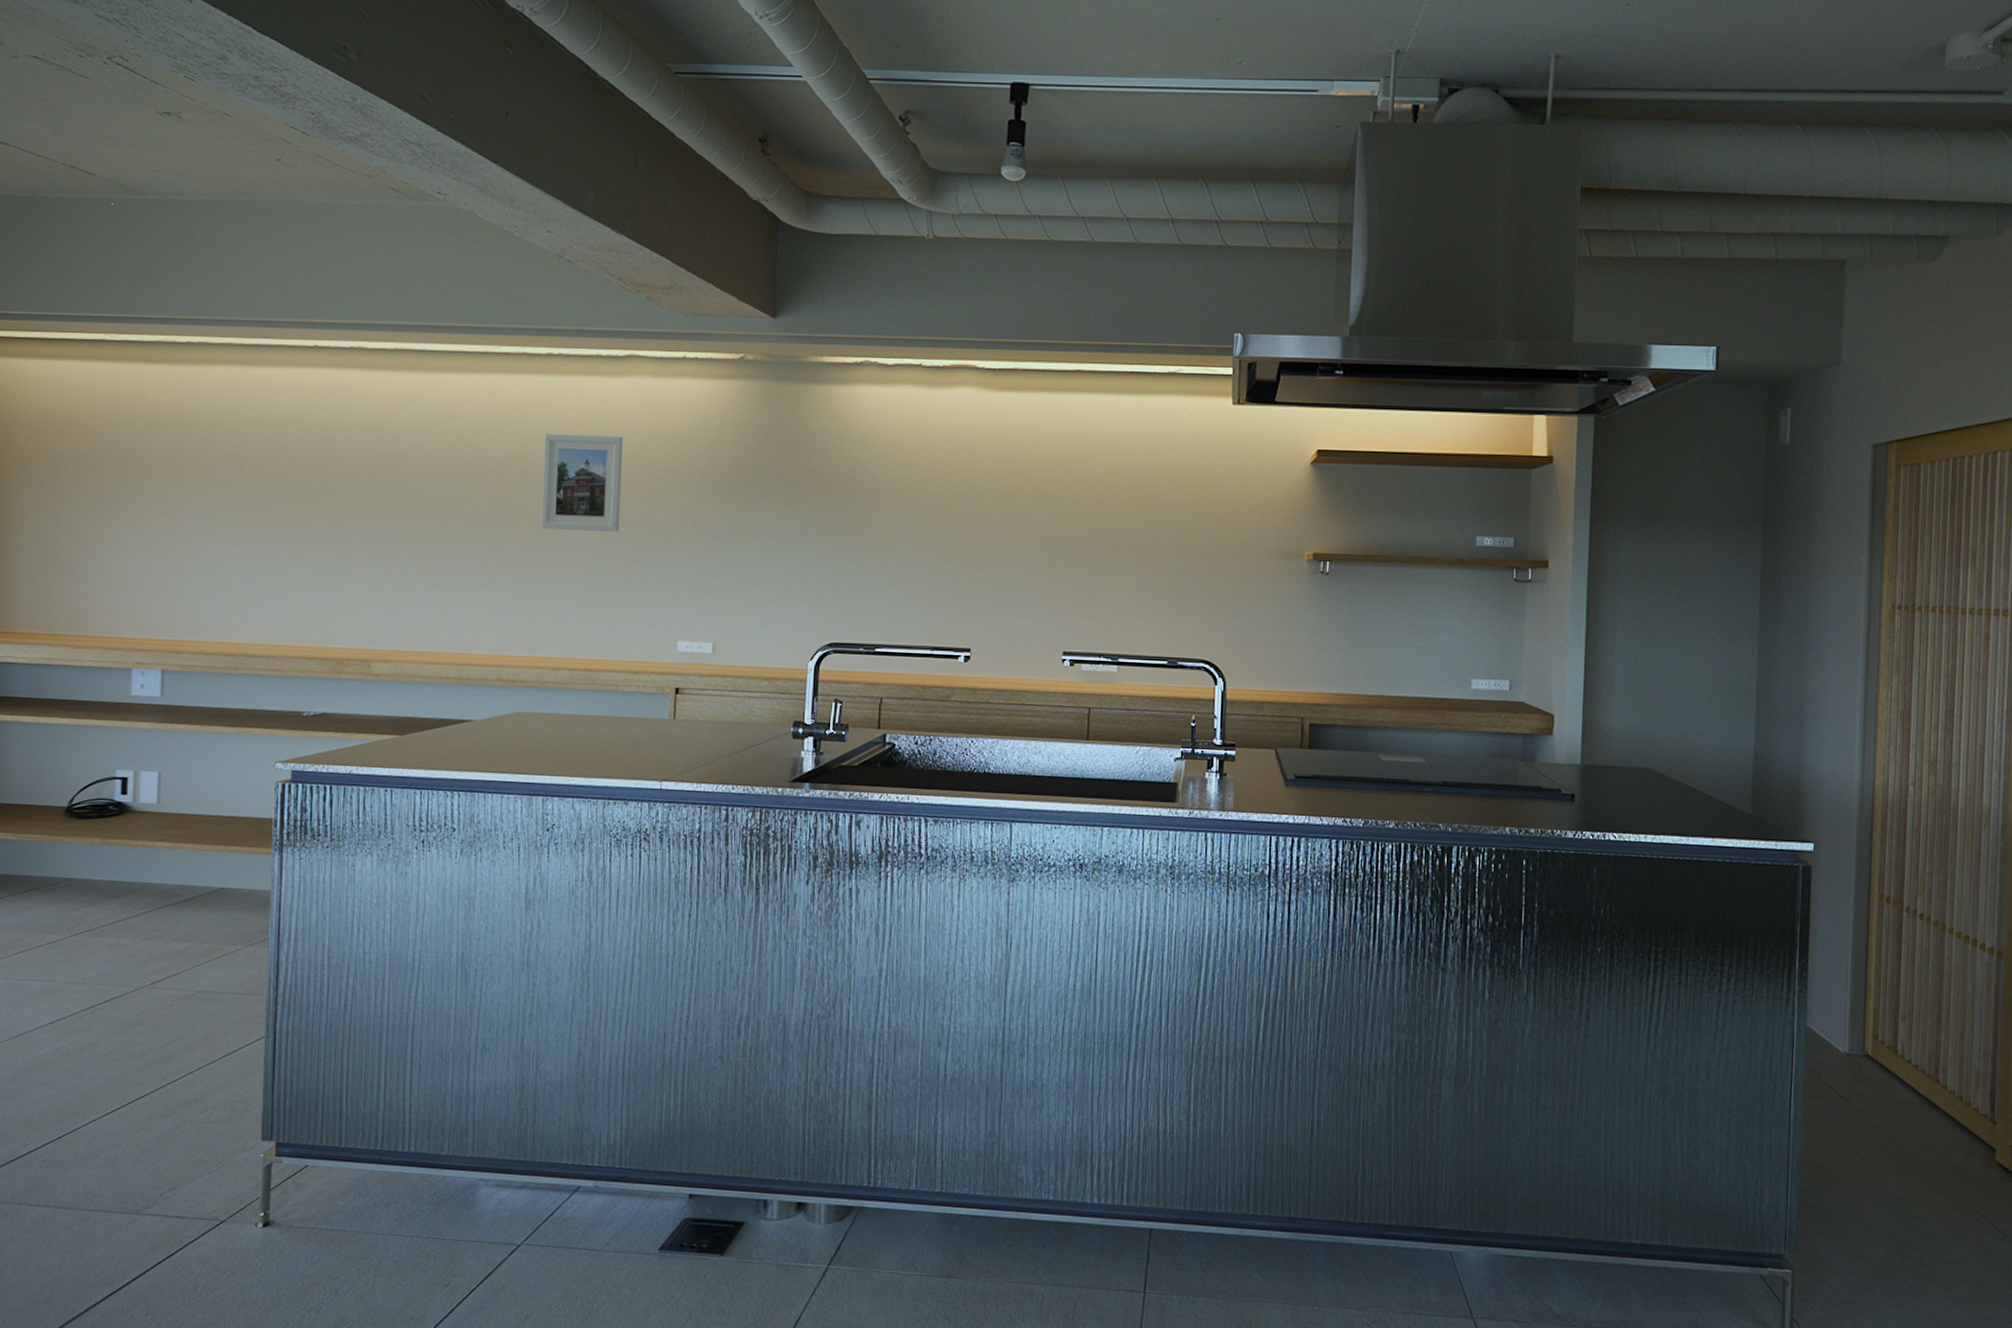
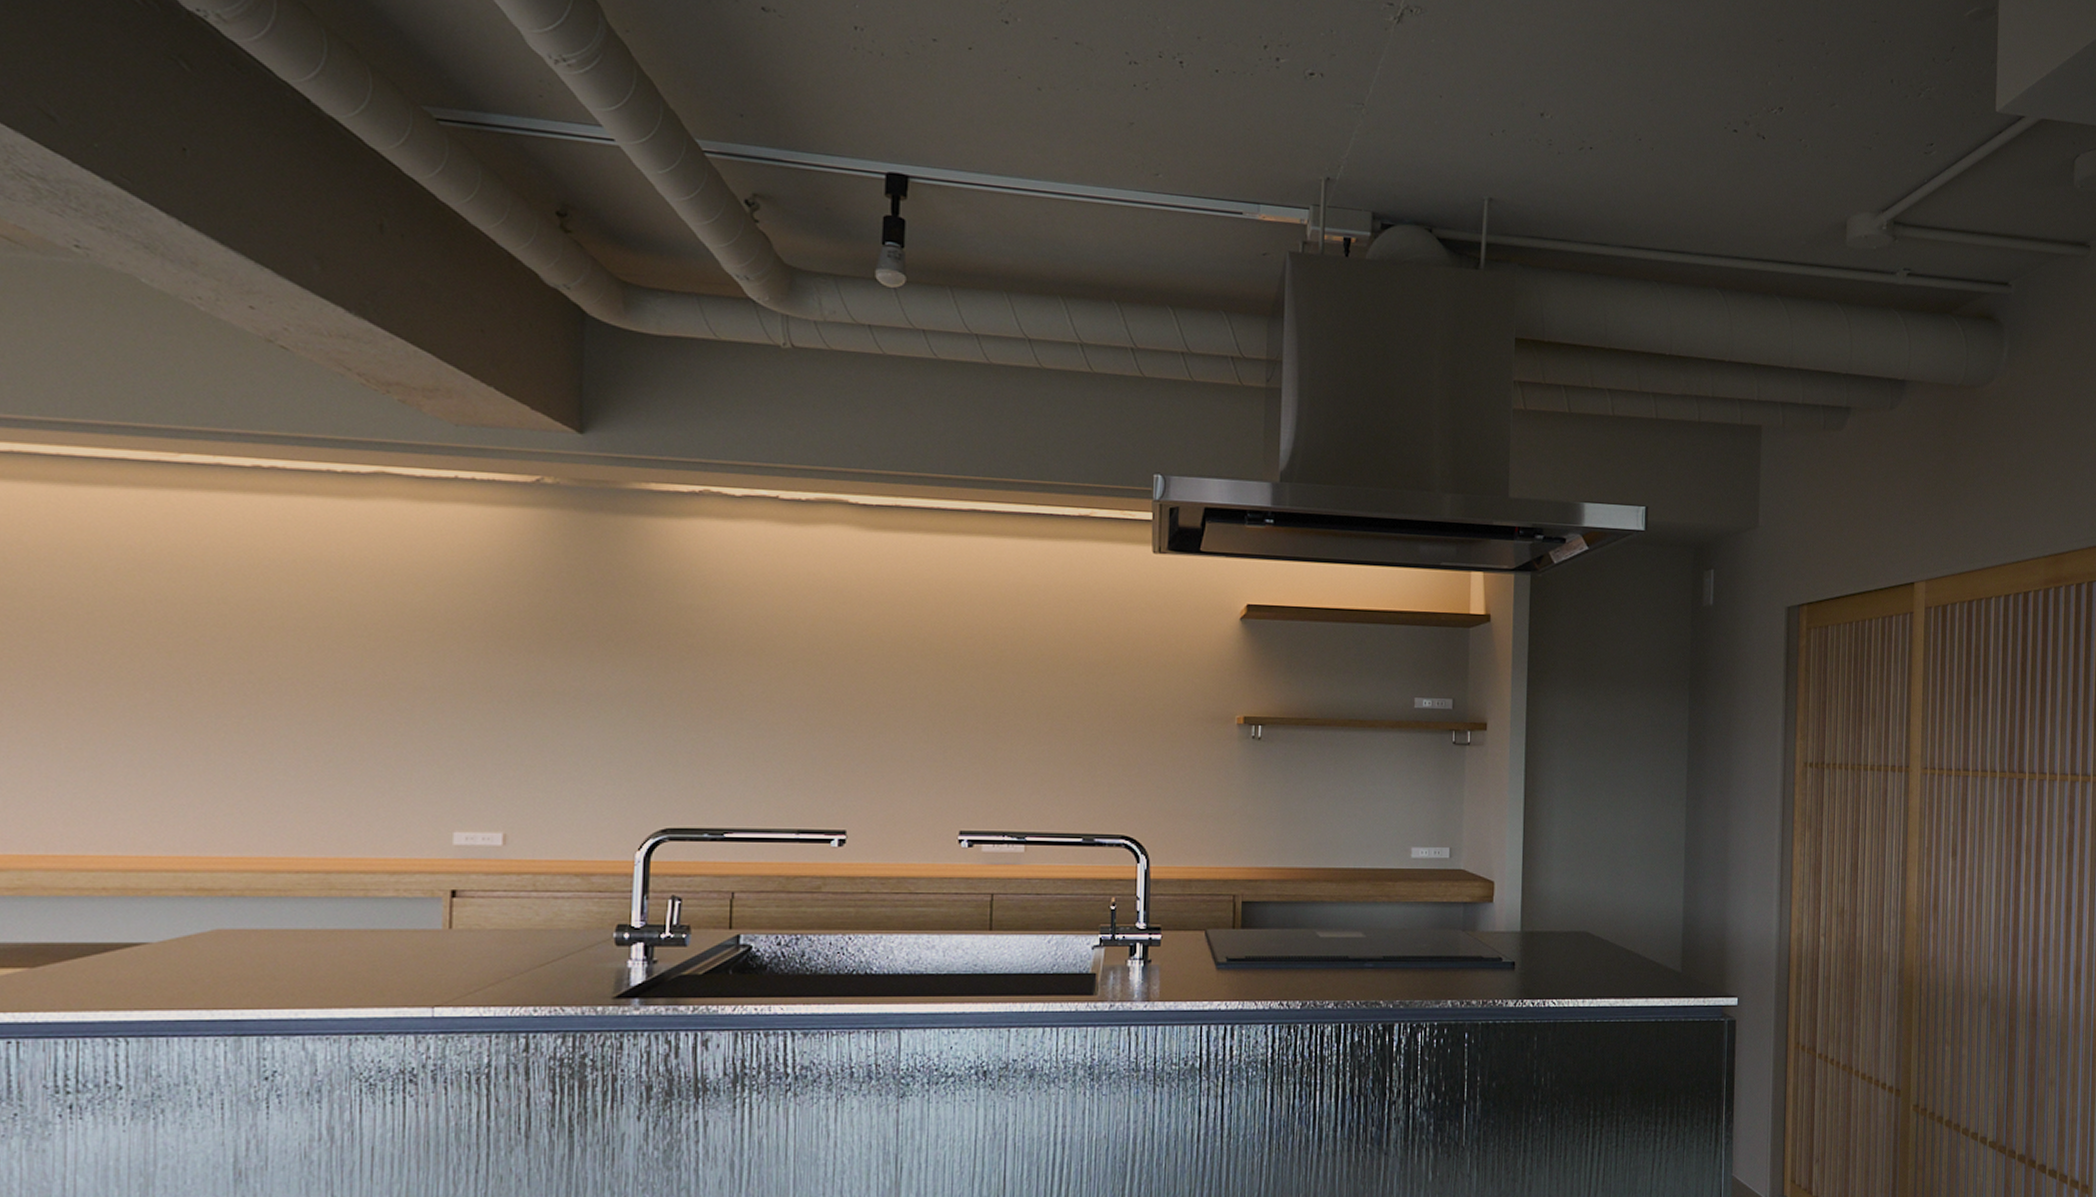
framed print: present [540,434,623,532] -> none [246,569,369,696]

